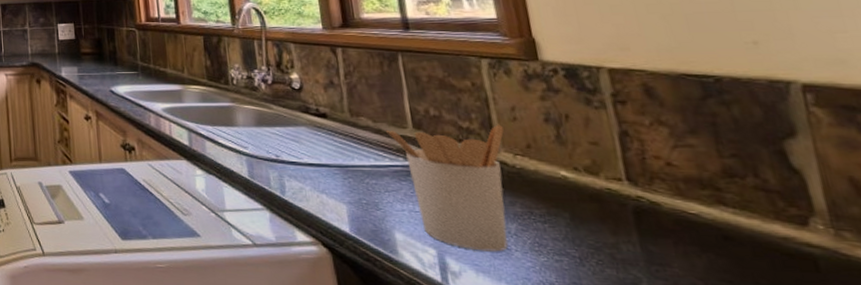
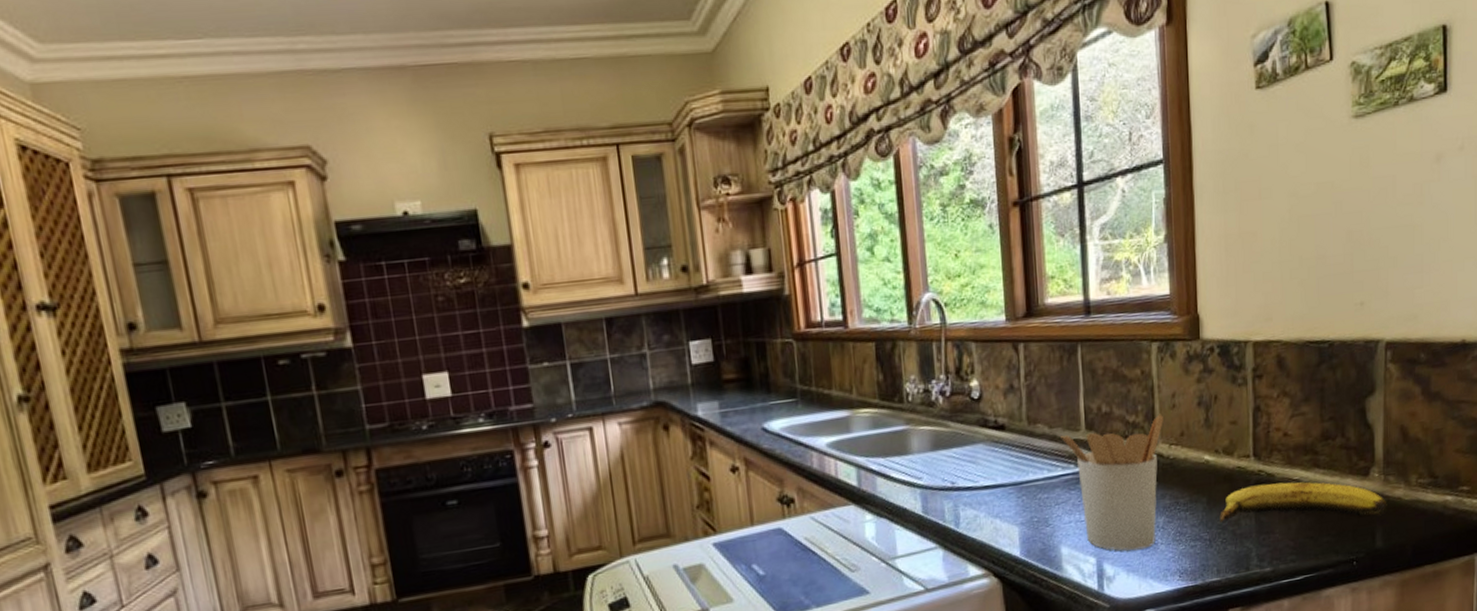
banana: none [588,210,848,273] -> present [1218,481,1387,524]

